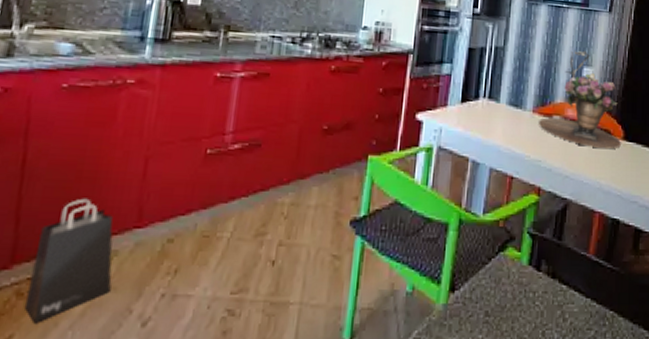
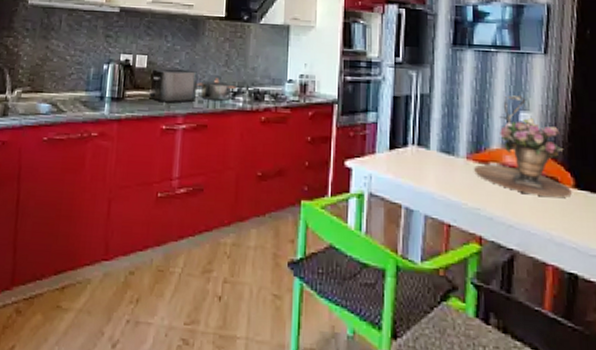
shopping bag: present [24,198,113,324] -> none [22,233,87,338]
toaster: none [202,6,261,48] -> present [149,68,197,103]
cooking pot: none [260,19,306,47] -> present [196,77,237,101]

